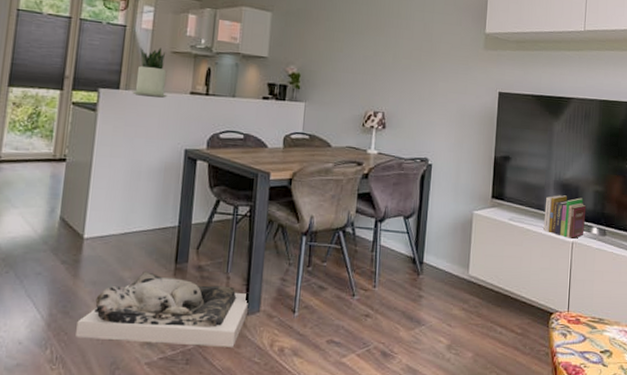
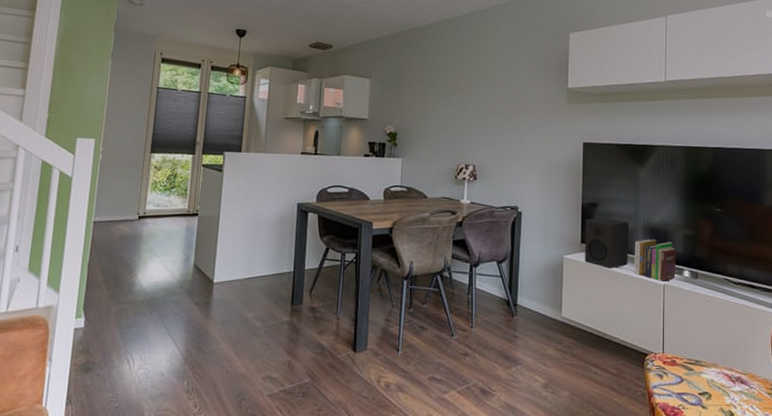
dog bed: present [76,270,250,347] -> none [208,311,358,382]
planter: present [132,47,168,99] -> none [252,114,282,159]
speaker: none [494,171,542,226] -> present [584,217,630,269]

